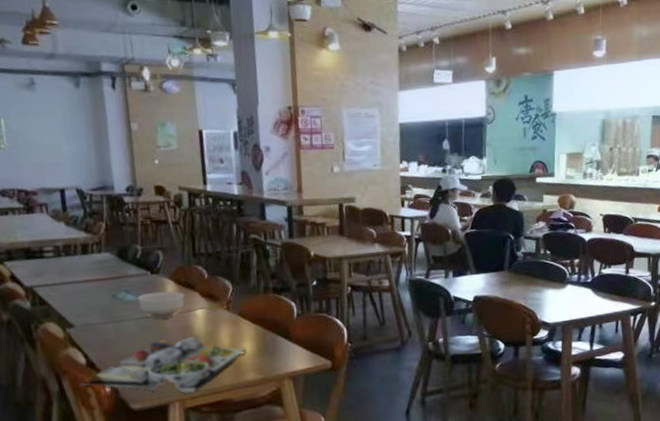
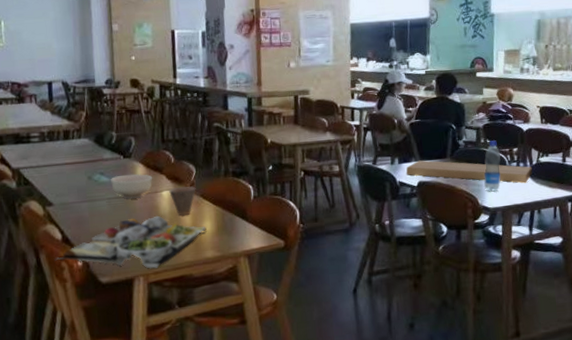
cup: none [203,304,234,337] -> present [169,186,196,216]
tray: none [461,273,594,297] -> present [406,160,532,183]
bottle: none [543,251,561,306] -> present [483,140,501,192]

